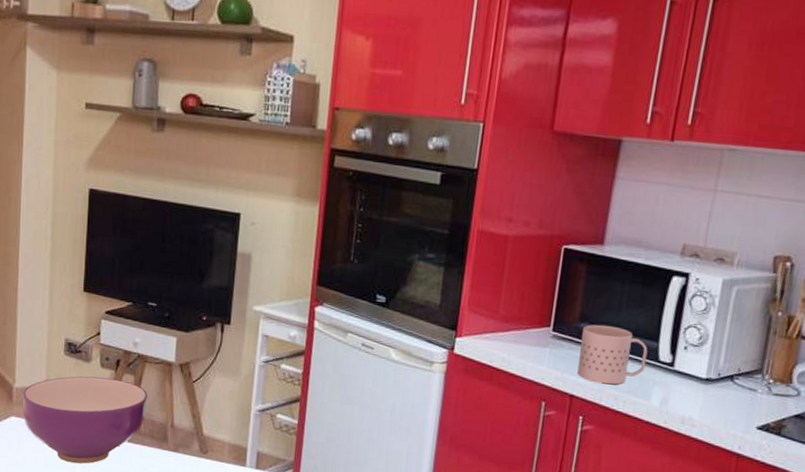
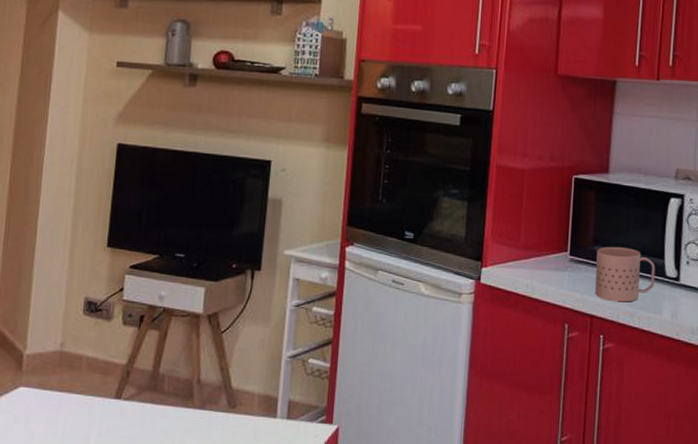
bowl: present [22,376,148,464] -> none [33,335,173,433]

